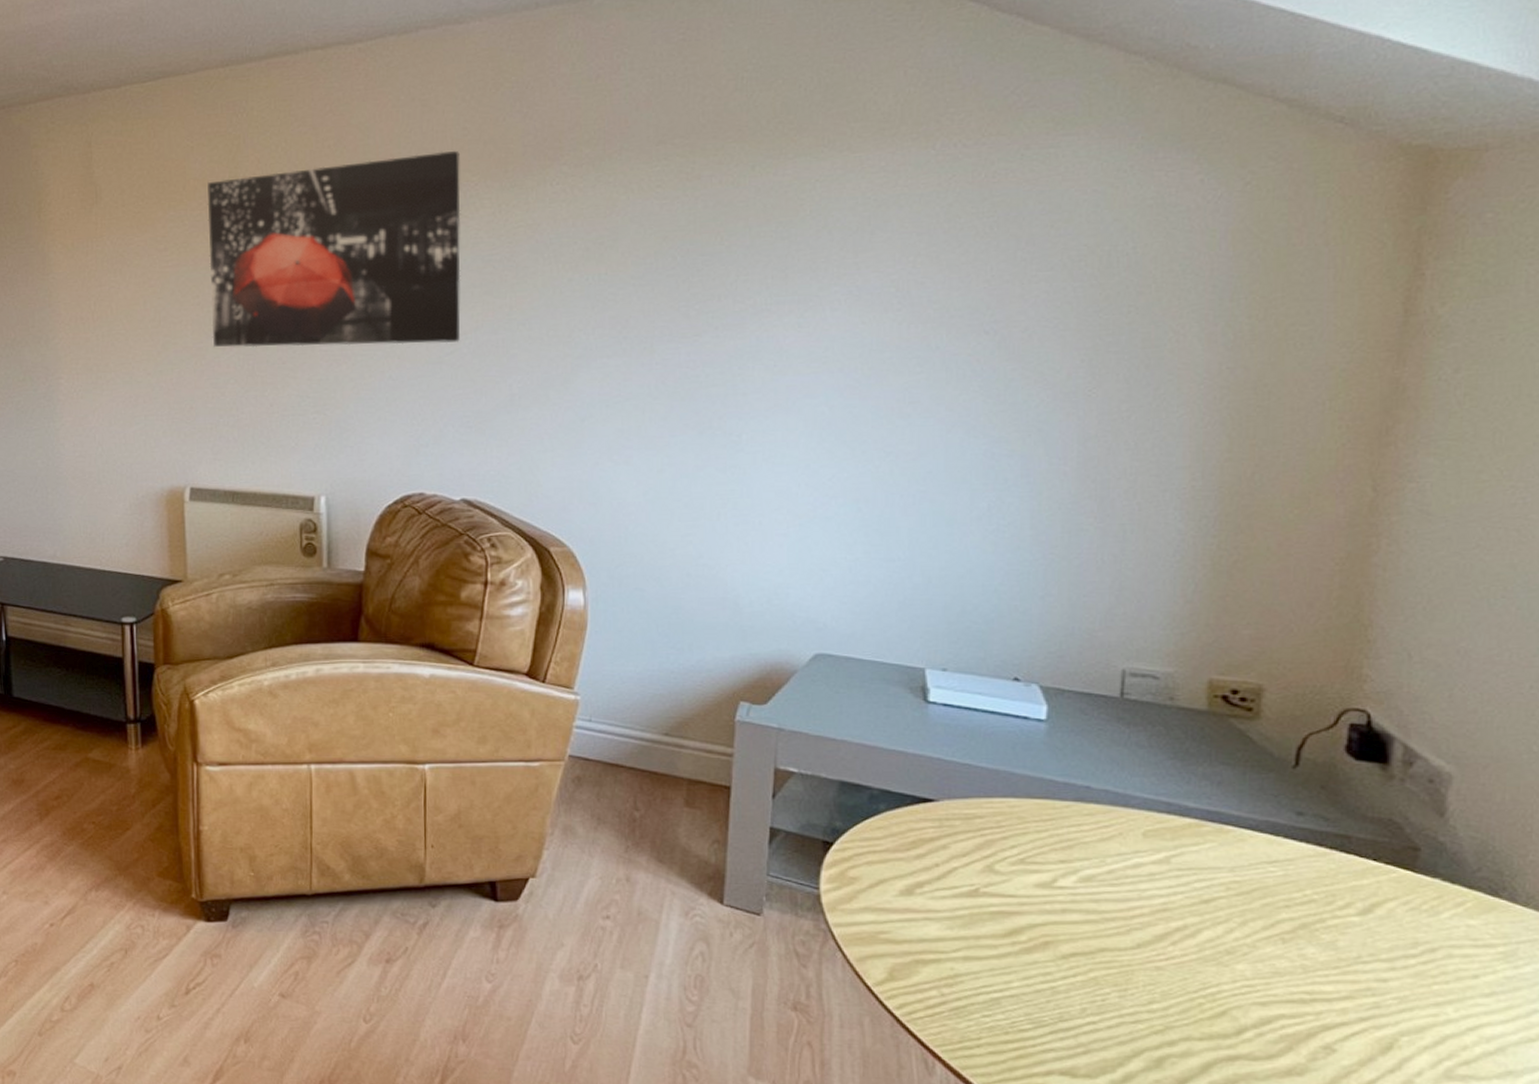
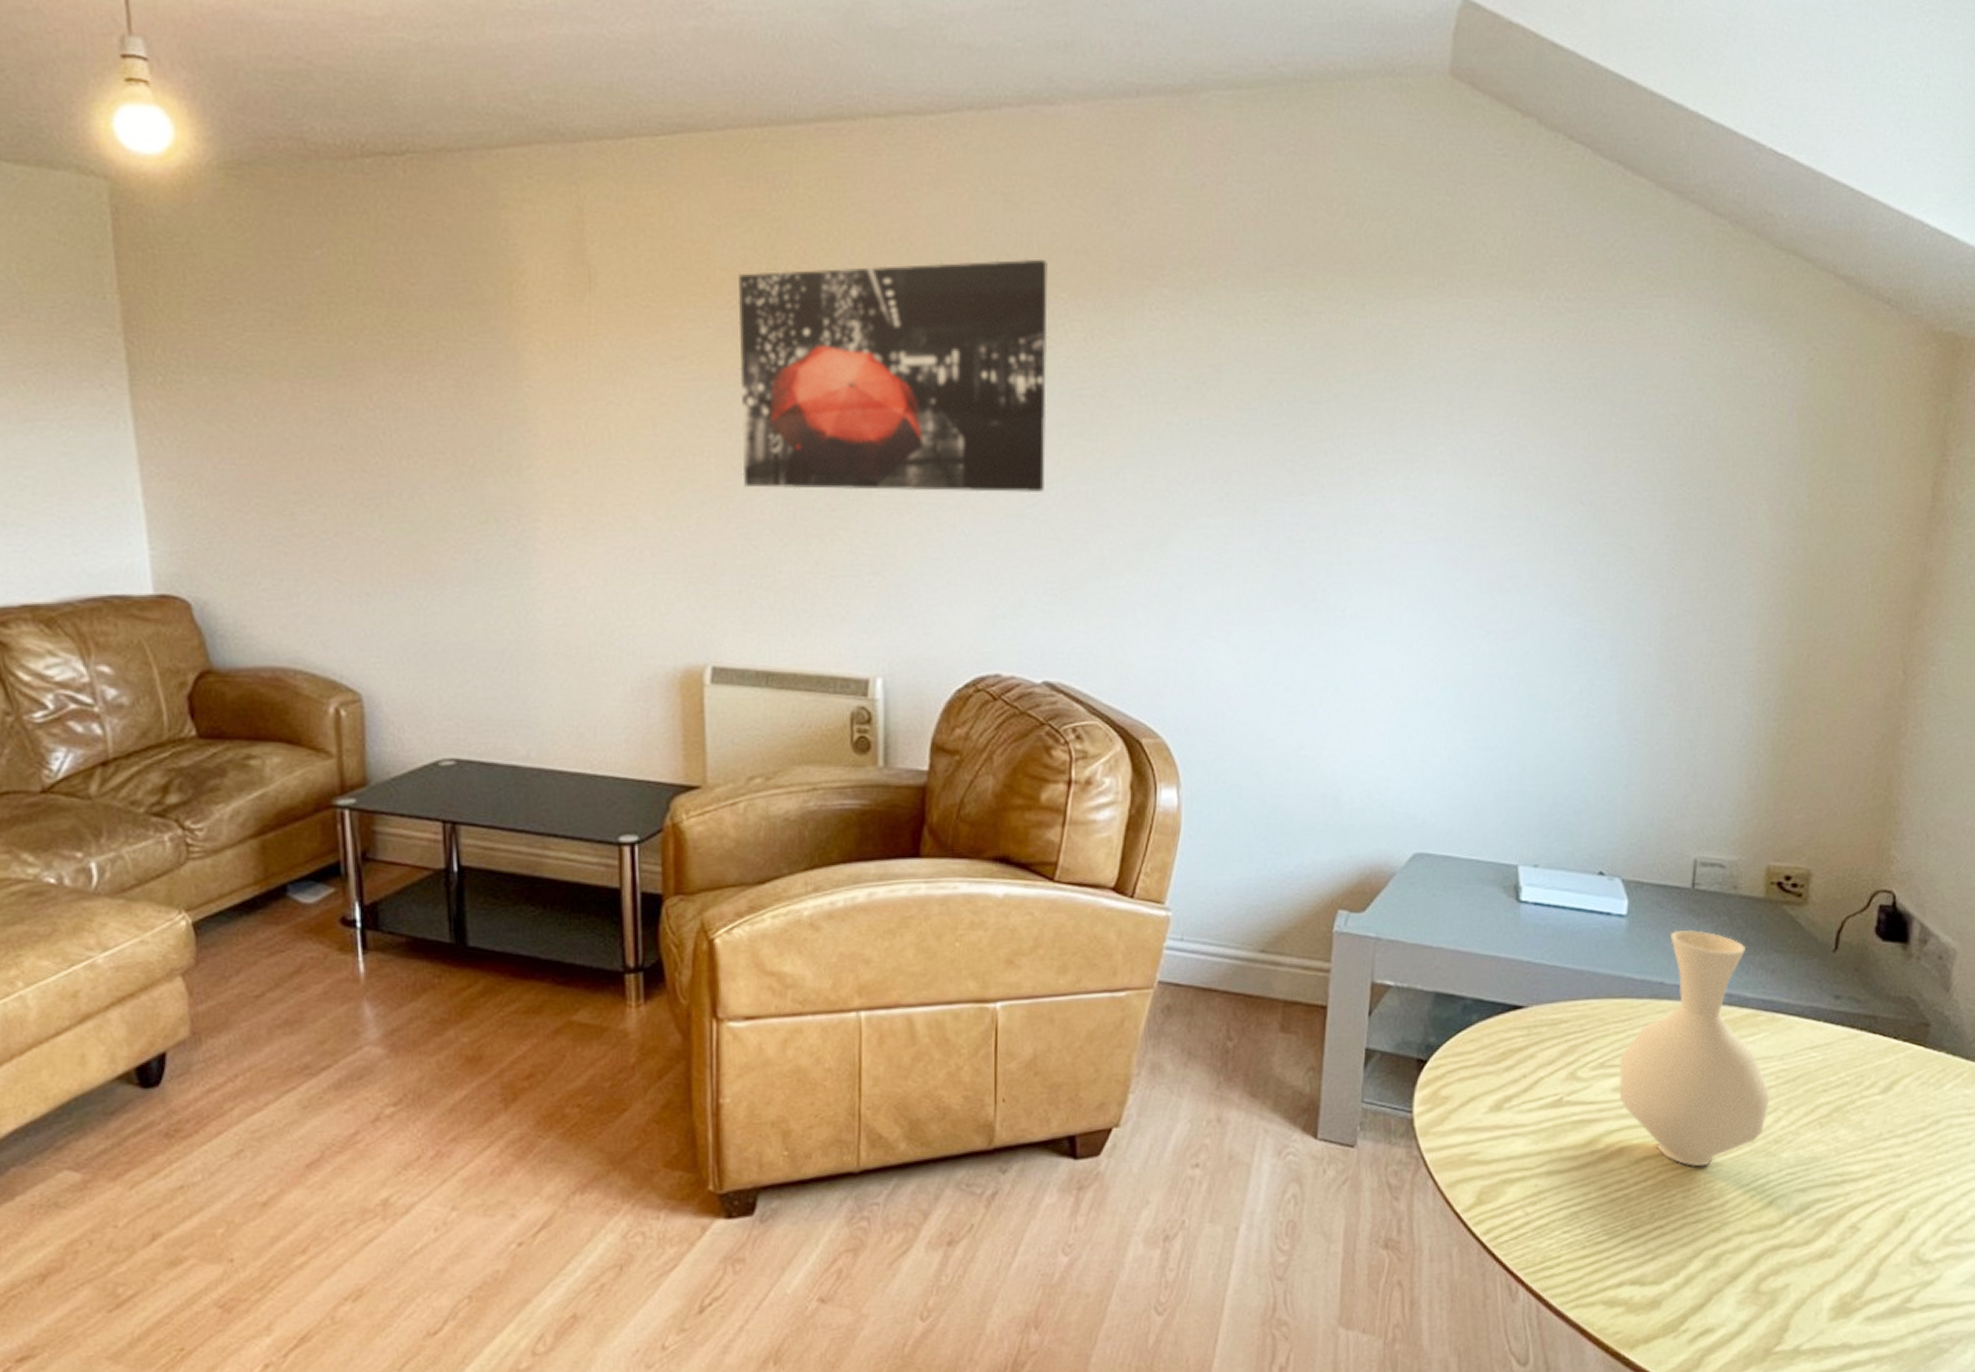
vase: none [1041,737,1220,969] -> present [1618,929,1770,1167]

